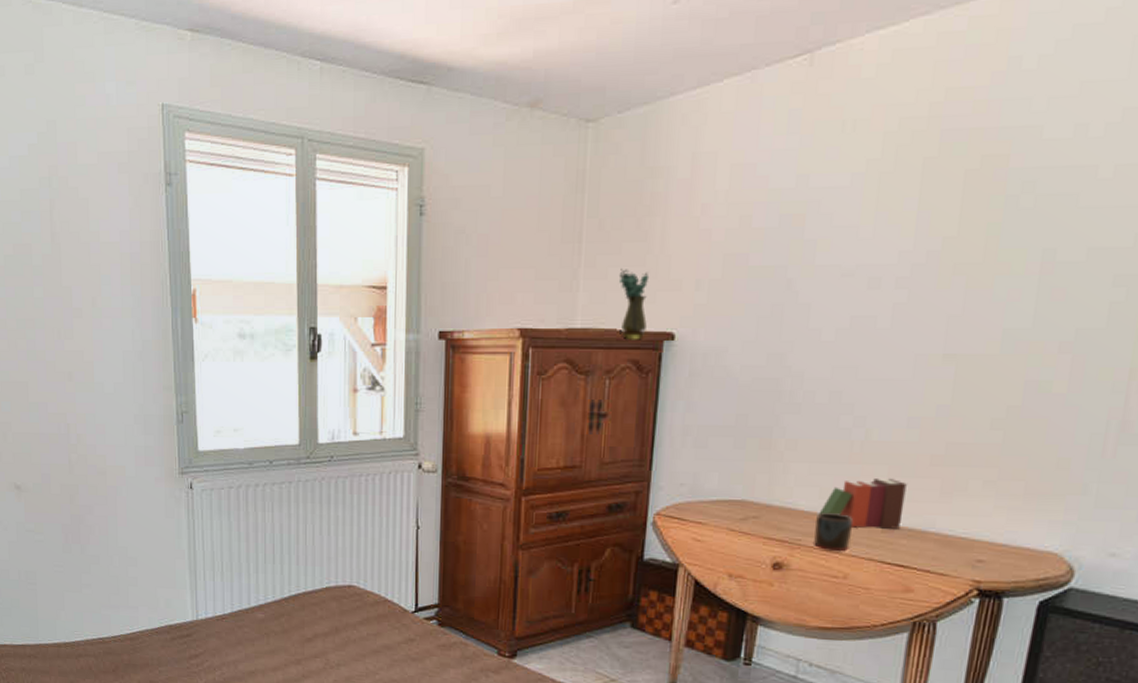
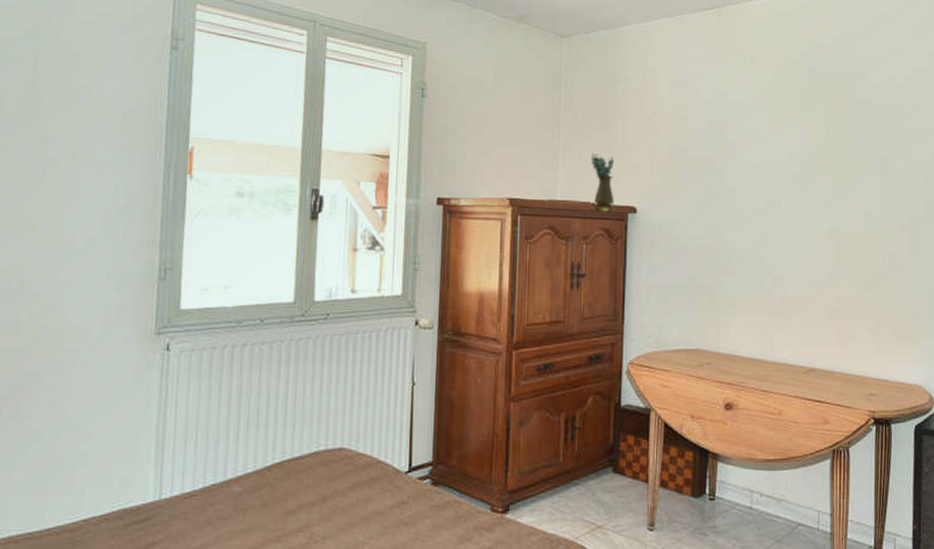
mug: present [814,513,853,552] -> none [754,358,782,392]
books: present [819,479,907,529] -> none [755,329,815,370]

